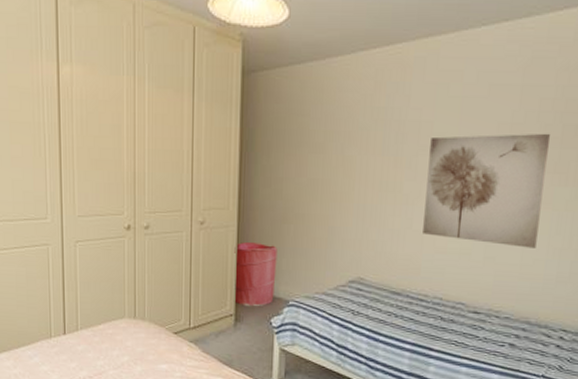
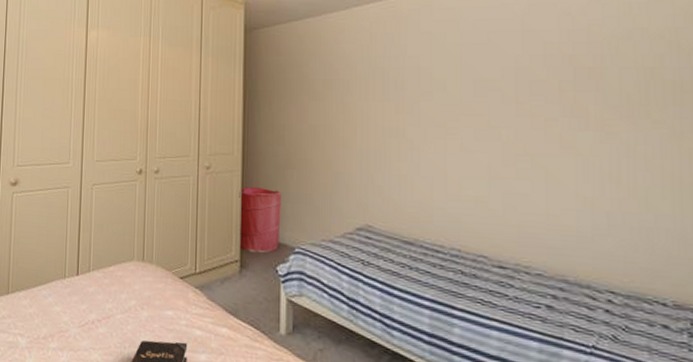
wall art: present [423,133,550,248] -> none [432,76,562,197]

